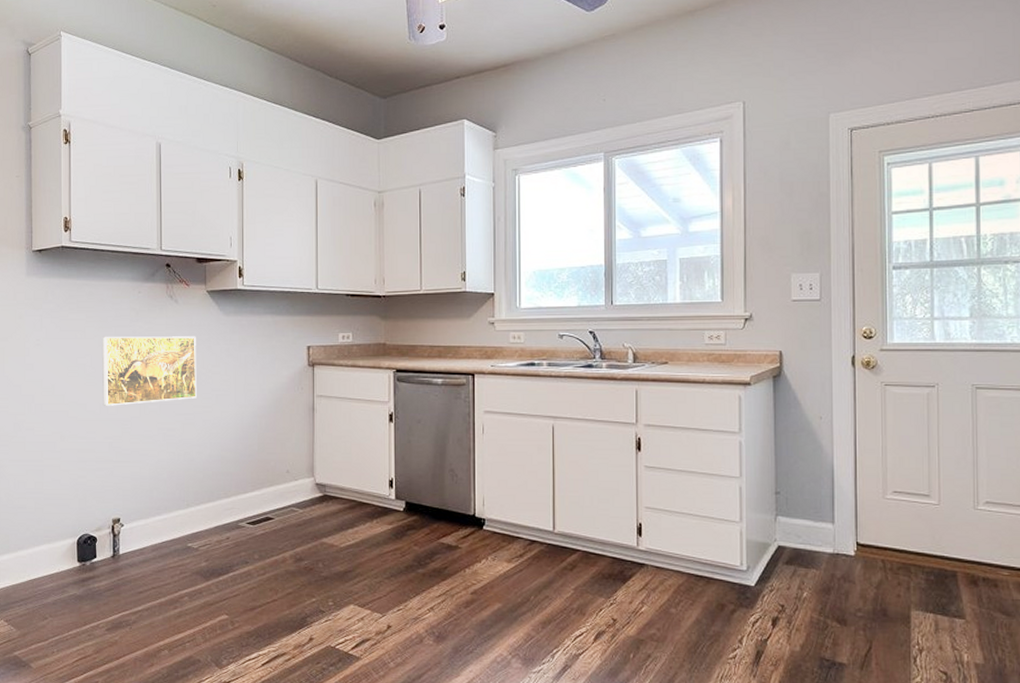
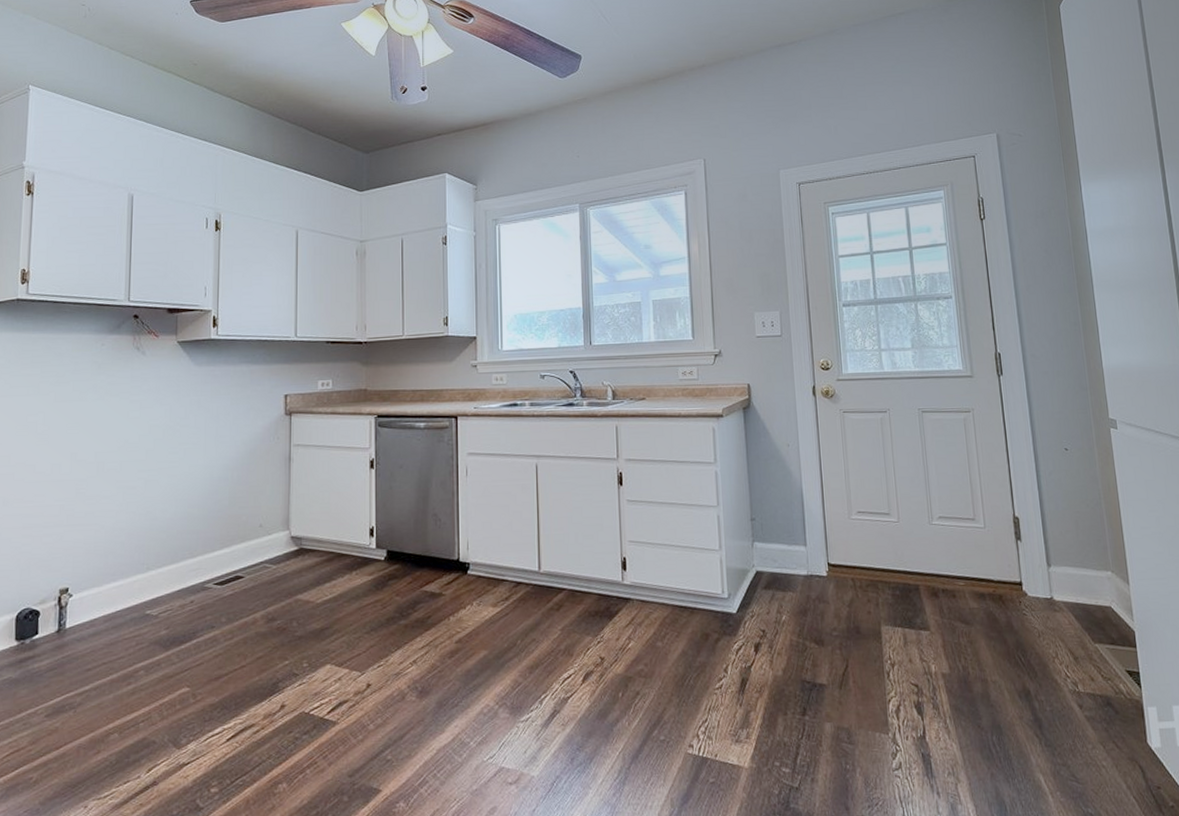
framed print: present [102,336,197,406] -> none [55,388,164,466]

